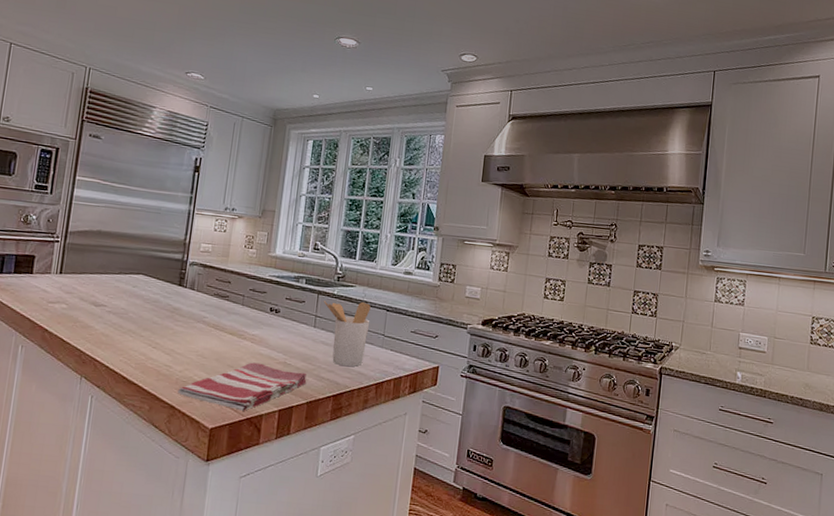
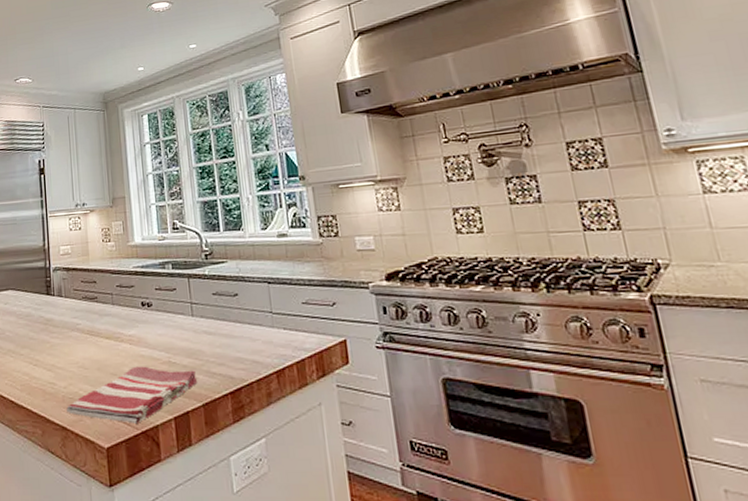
utensil holder: present [323,301,371,367] -> none [195,278,255,356]

